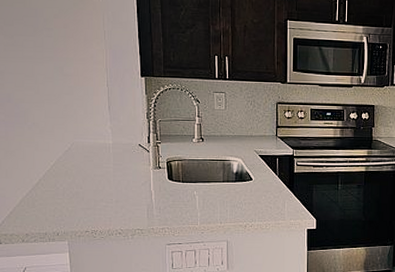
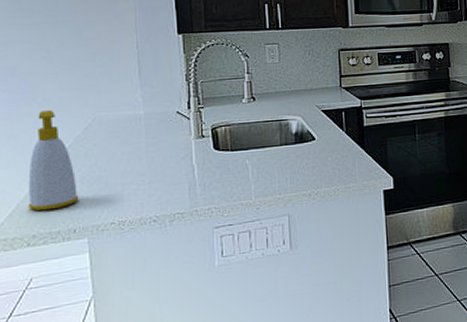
soap bottle: none [22,133,61,215] -> present [28,110,79,211]

